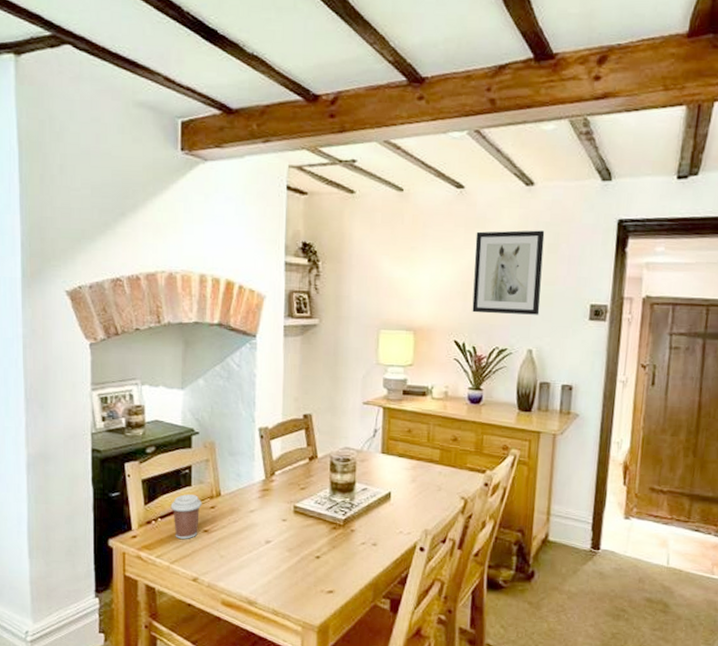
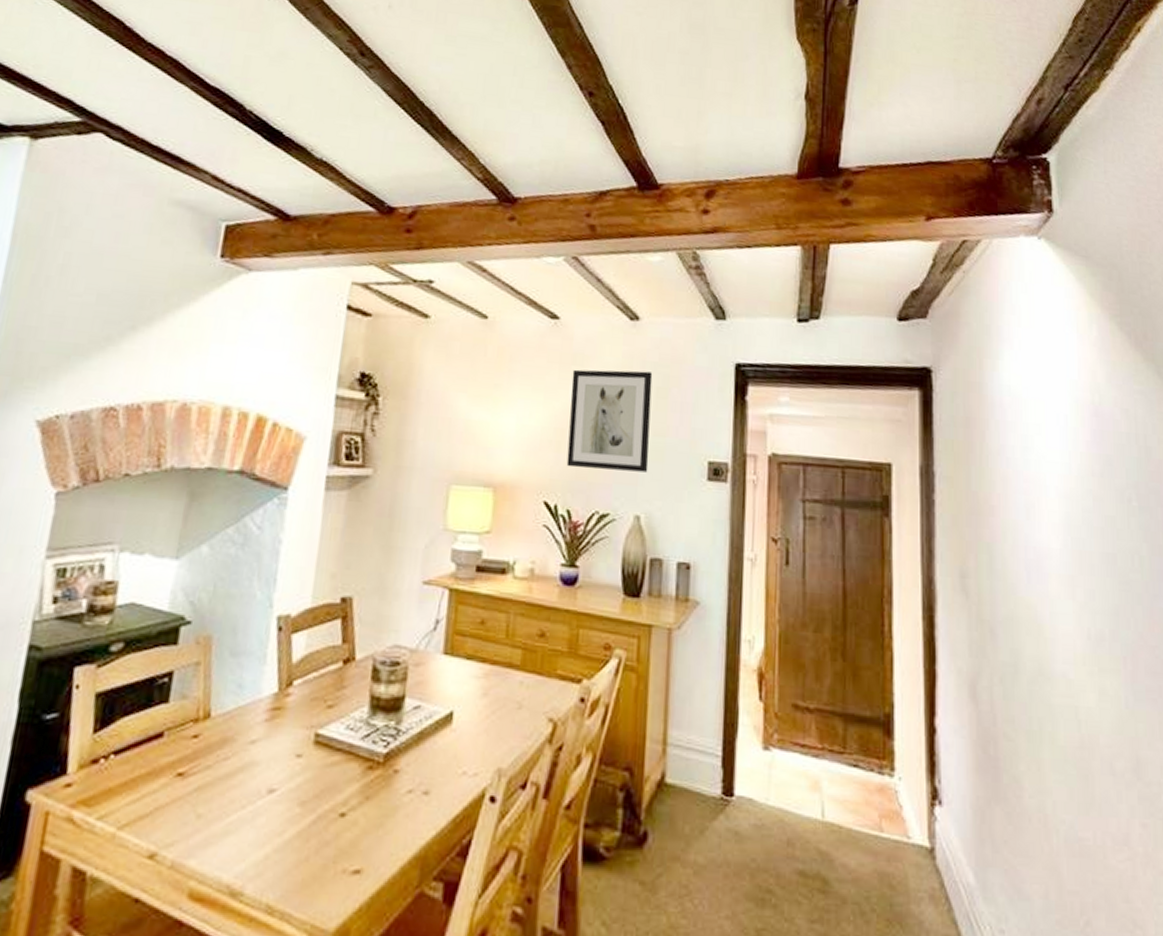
coffee cup: present [170,494,202,539] -> none [132,716,181,788]

